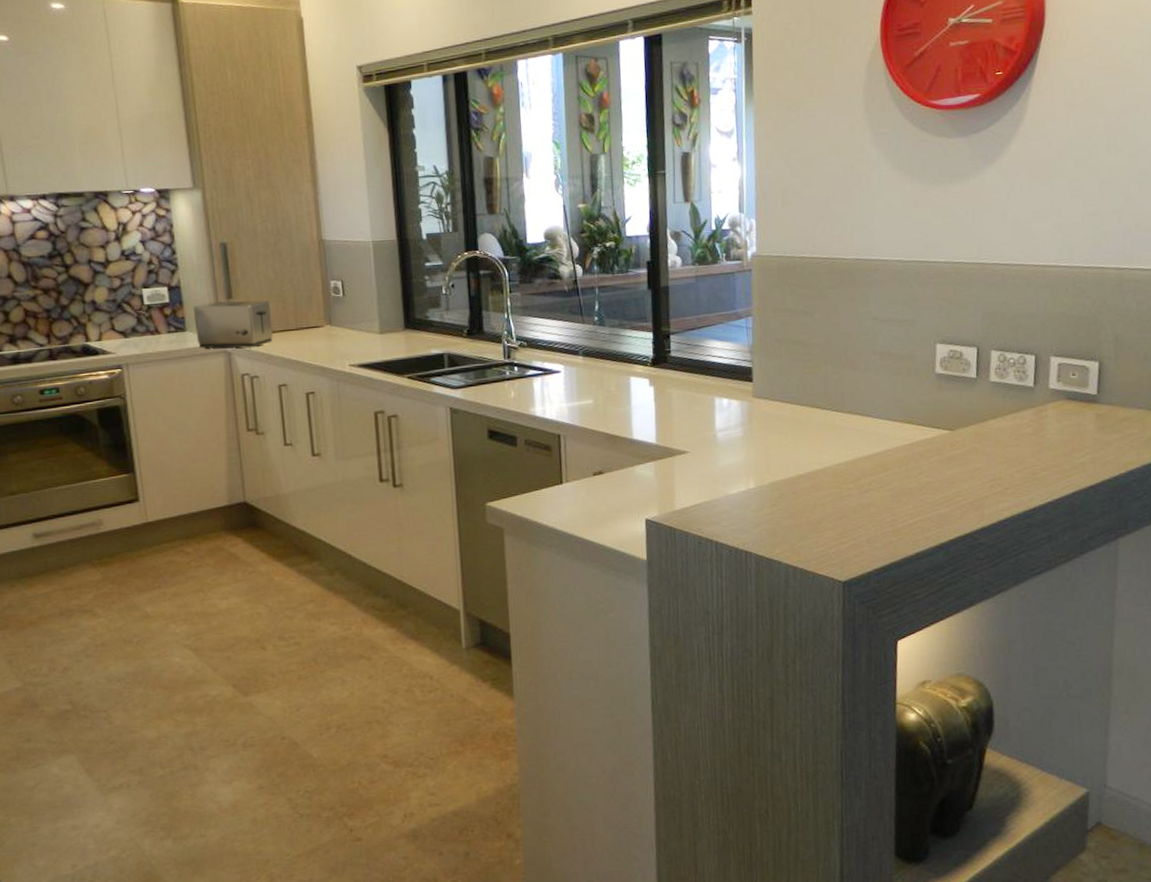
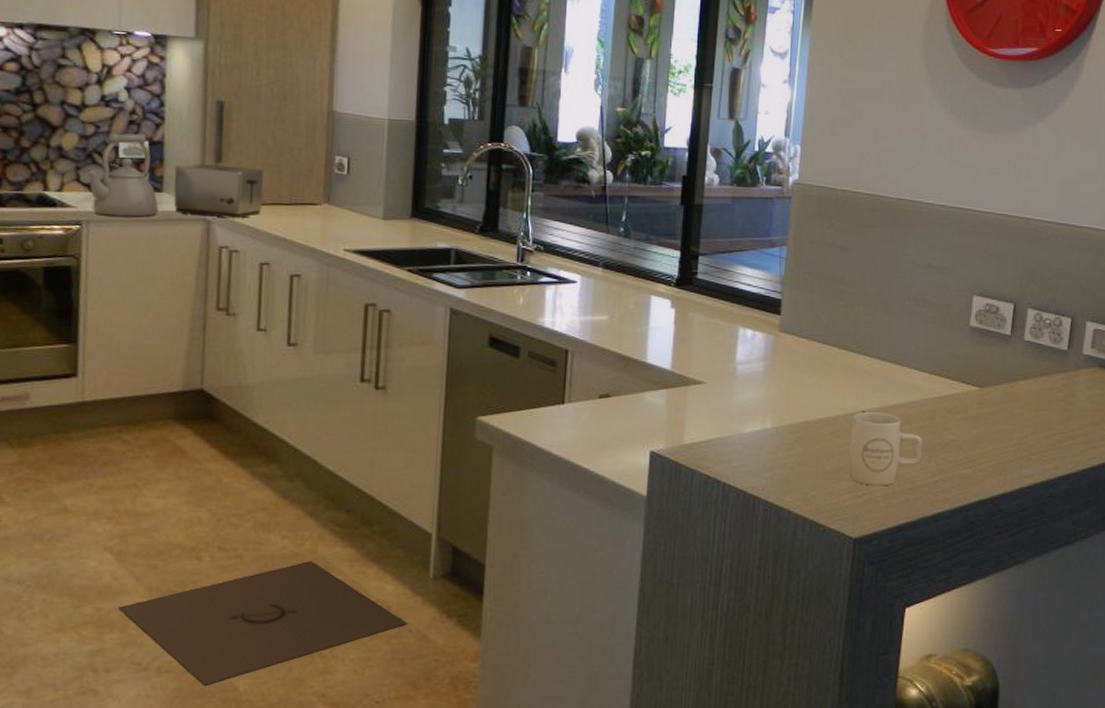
kettle: none [118,280,185,358] -> present [86,133,159,217]
floor mat: none [203,642,449,755] -> present [118,560,408,685]
mug: none [829,463,900,532] -> present [848,411,922,486]

